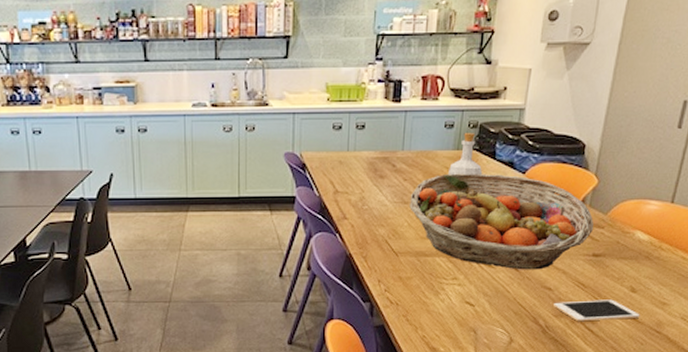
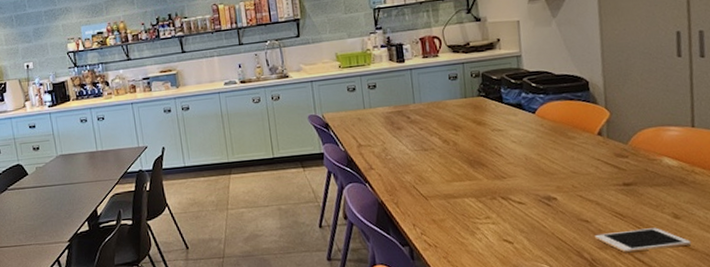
fruit basket: present [409,173,594,270] -> none [429,115,618,204]
bottle: present [449,133,483,176] -> none [460,81,494,122]

